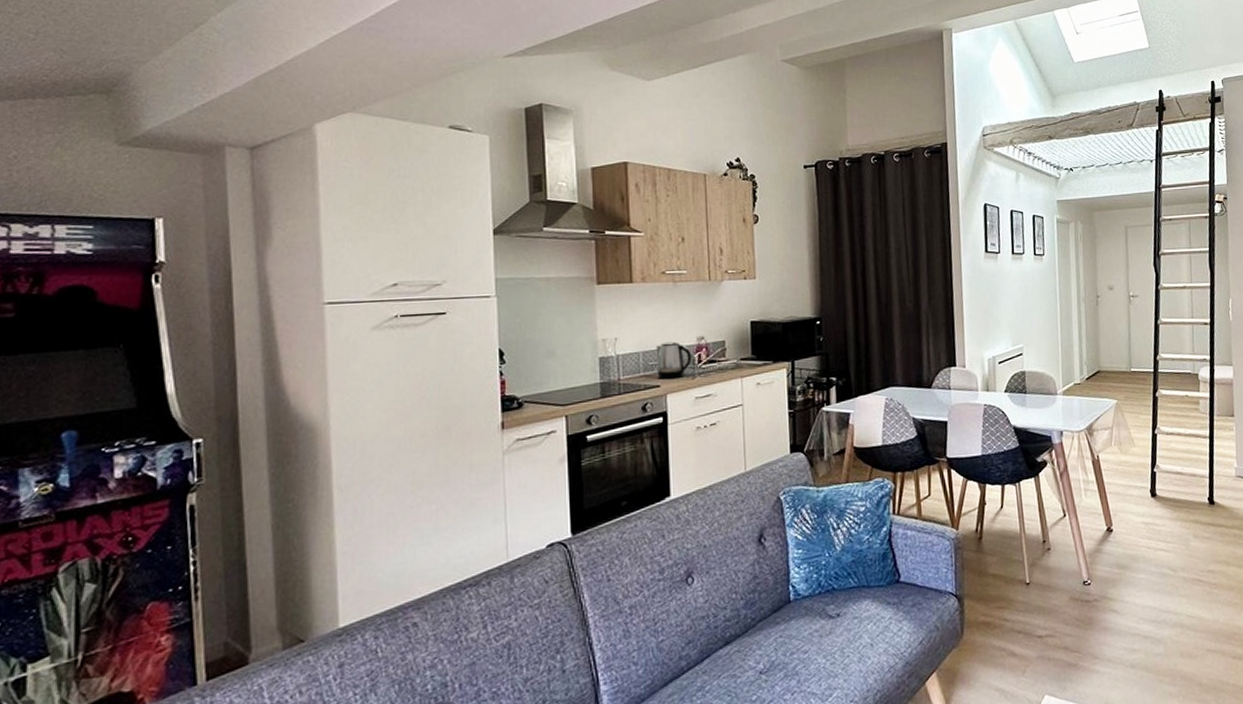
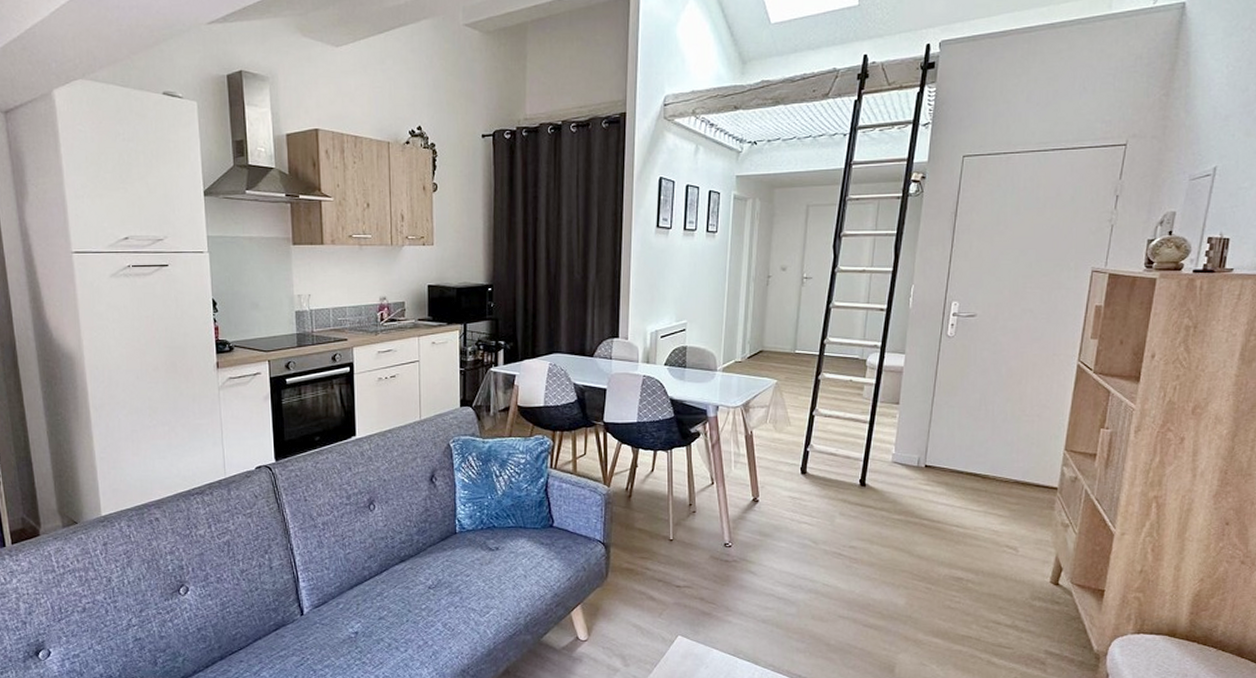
kettle: present [656,341,692,380] -> none [344,300,375,335]

